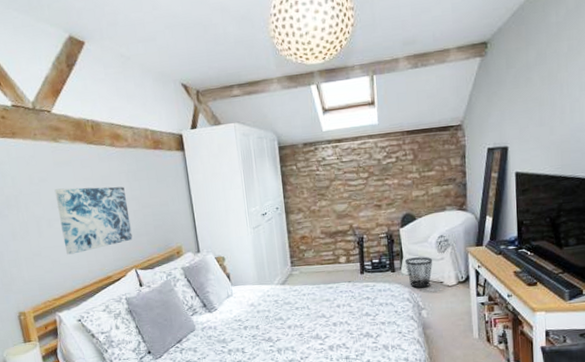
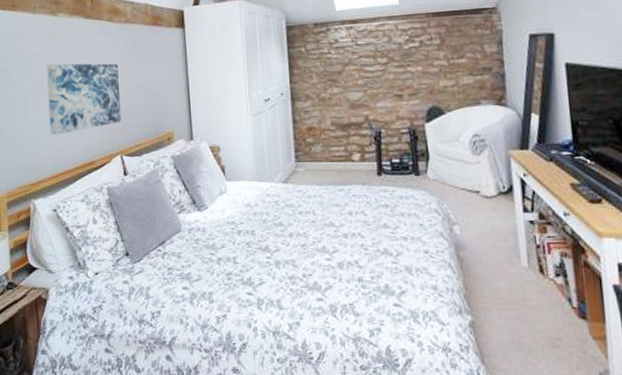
wastebasket: present [405,257,433,288] -> none [432,159,467,198]

